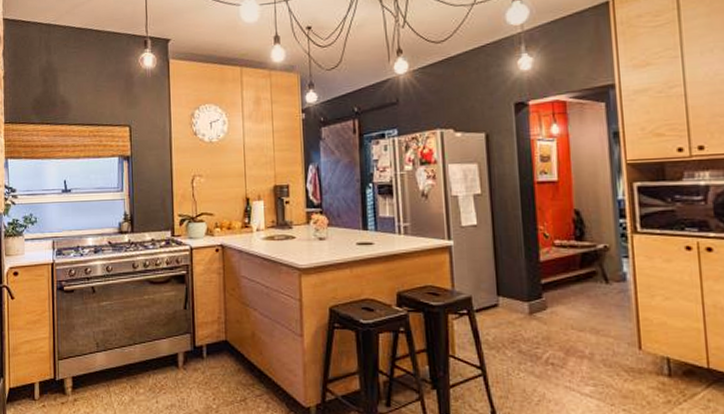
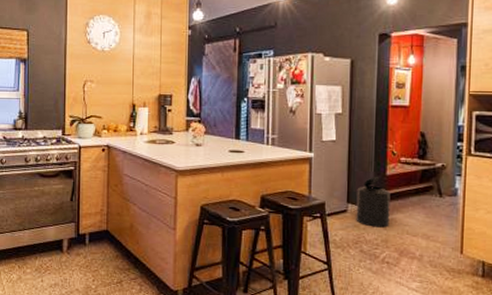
trash can: none [507,263,550,323] -> present [356,176,391,228]

